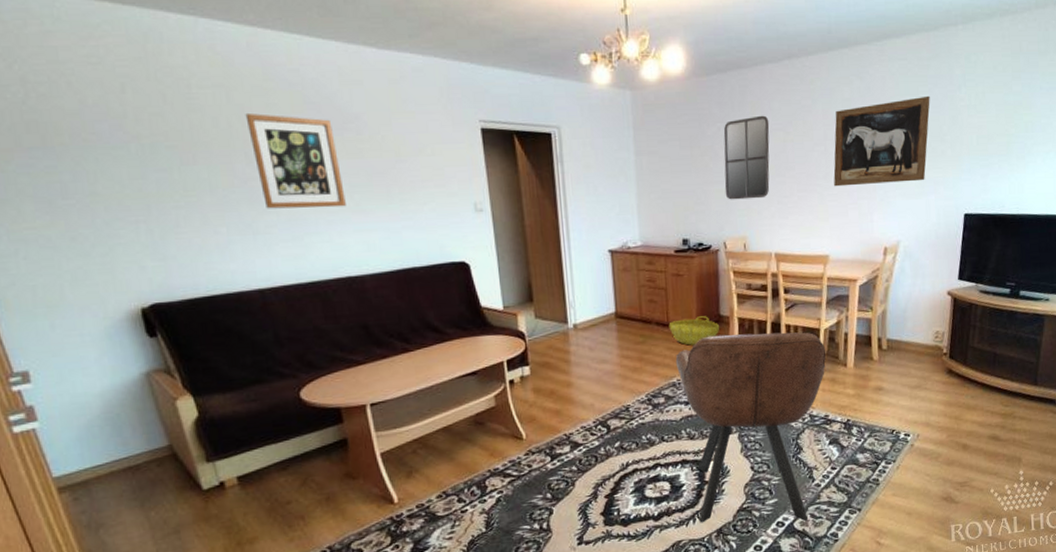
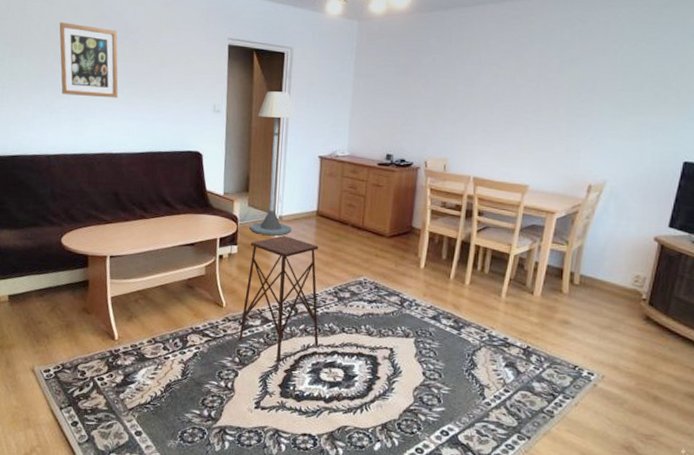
floor lamp: none [529,179,589,349] -> present [251,91,296,236]
side table: none [545,346,639,489] -> present [239,235,319,363]
basket: present [668,316,720,345] -> none [363,225,411,250]
armchair: present [675,332,827,523] -> none [364,244,514,437]
home mirror: present [723,115,770,200] -> none [432,50,484,126]
wall art: present [833,95,930,187] -> none [542,42,658,125]

